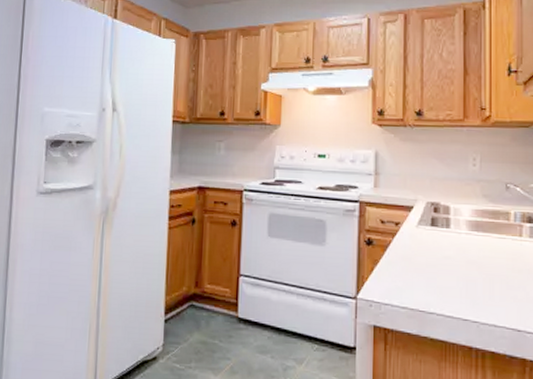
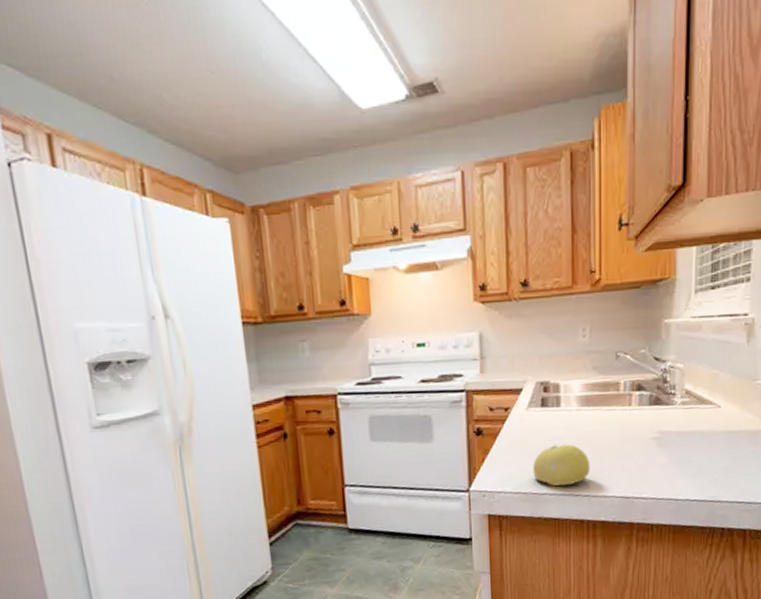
fruit: none [421,265,480,308] -> present [533,444,591,486]

